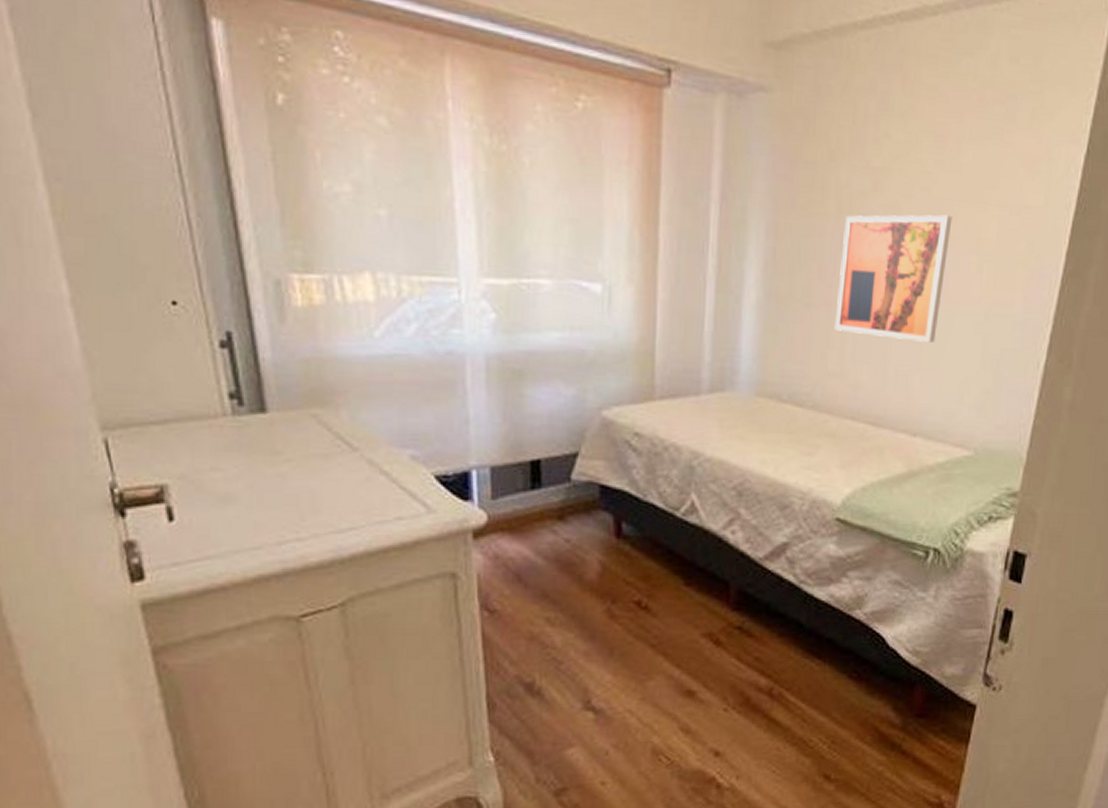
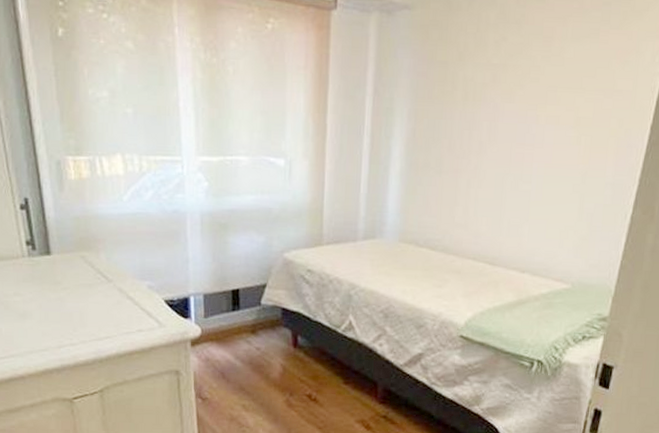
wall art: present [834,215,953,343] -> none [460,99,557,200]

